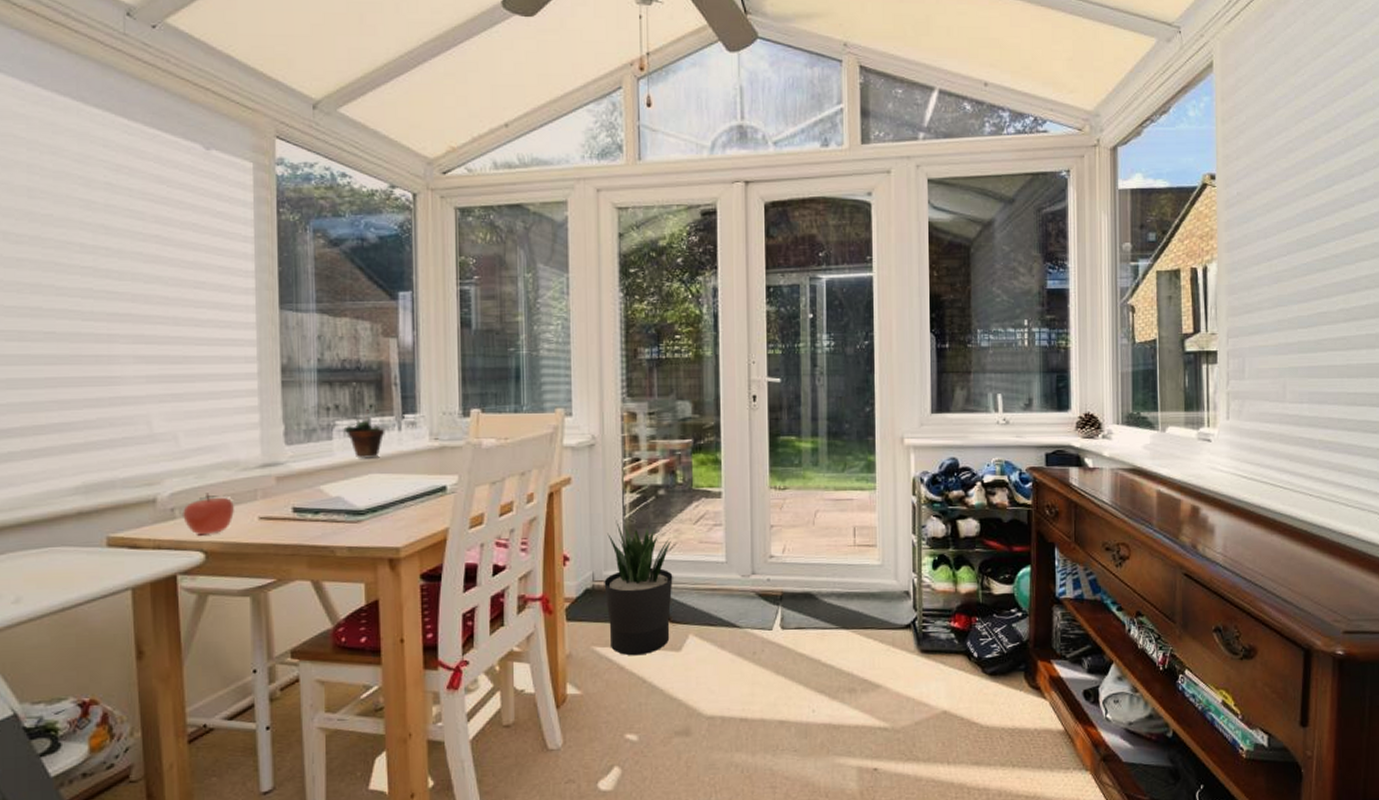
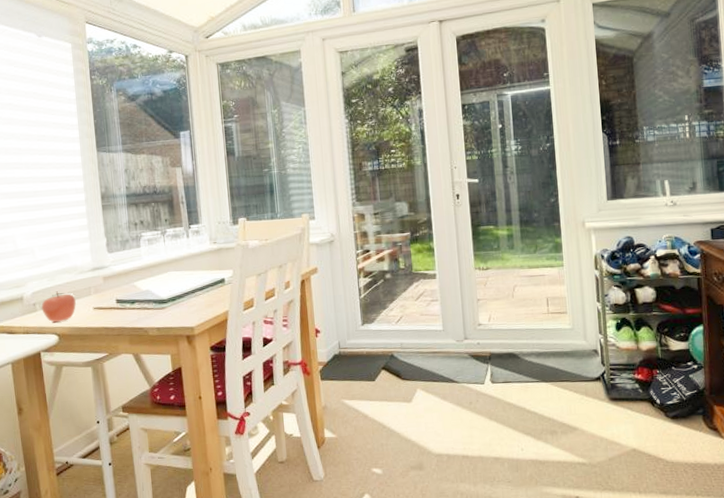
succulent plant: present [343,408,385,459] -> none [147,222,178,261]
planter: present [604,520,673,656] -> none [348,299,402,407]

